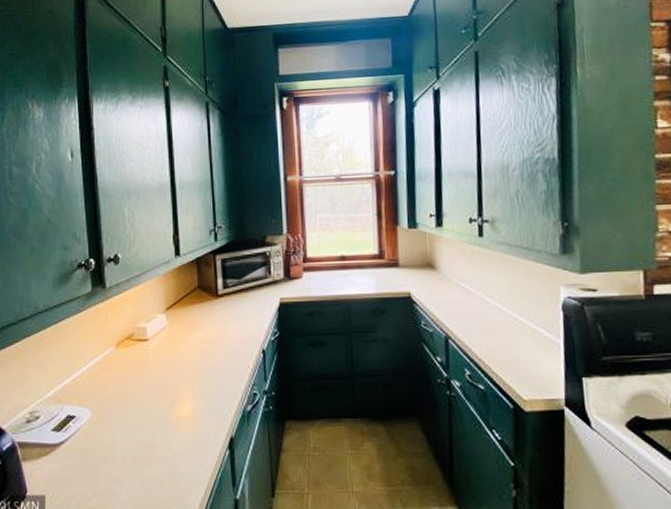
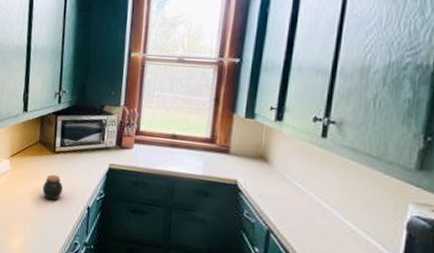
jar: none [208,321,233,351] -> present [42,174,64,201]

